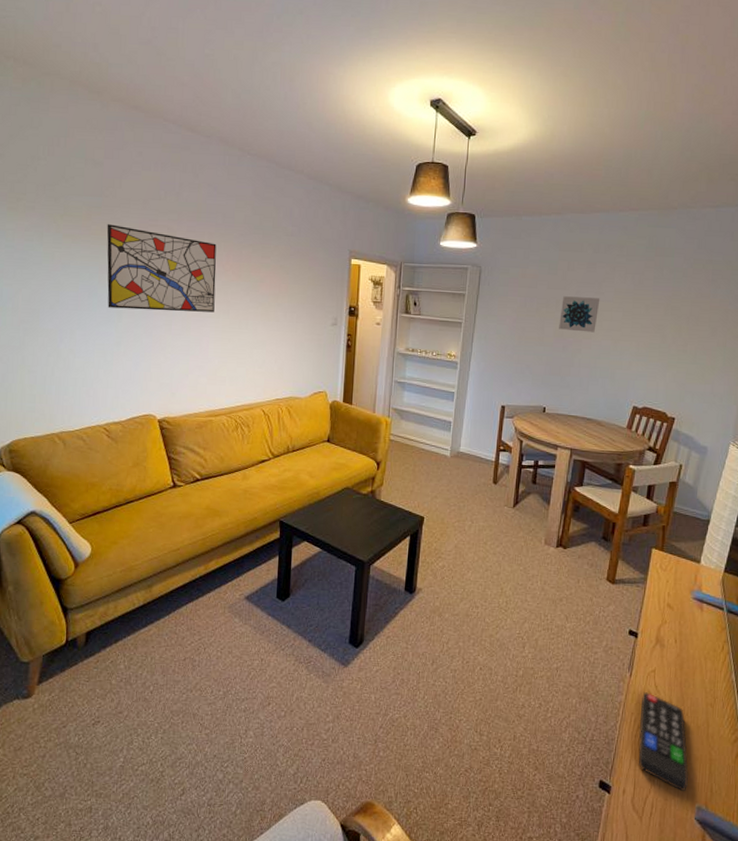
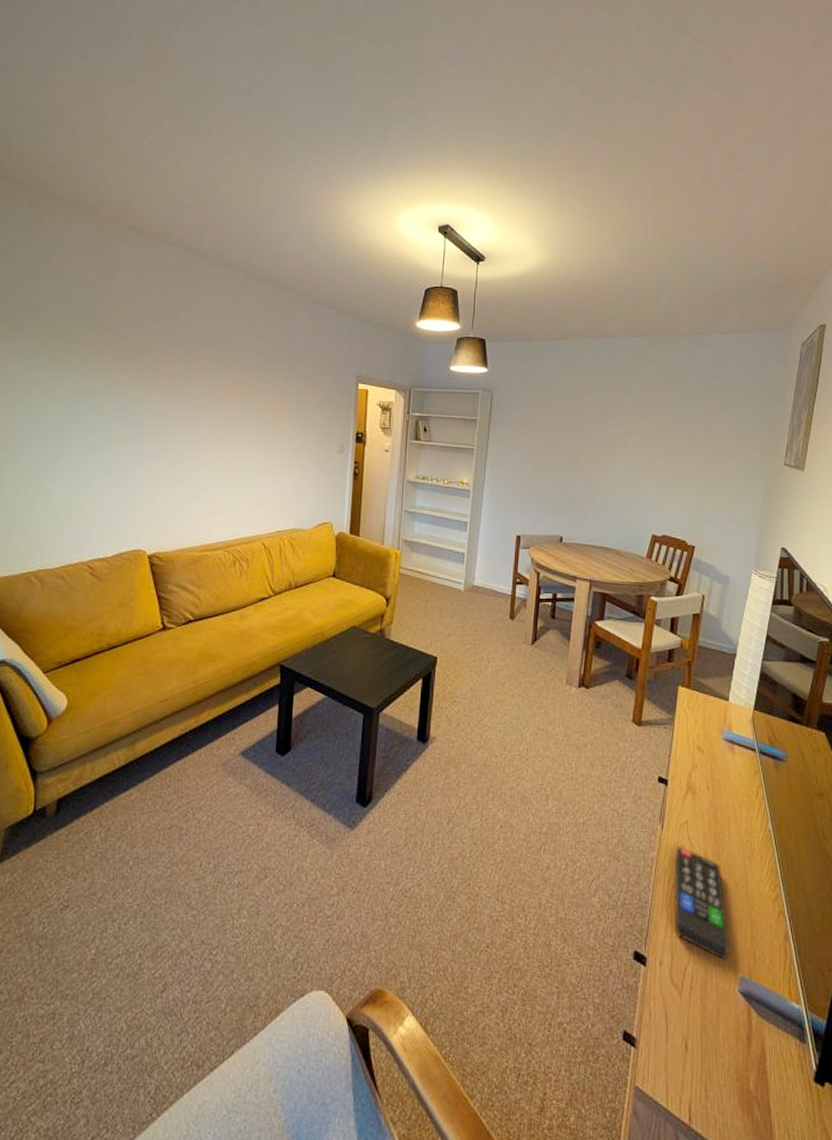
wall art: present [106,224,217,313] -> none [96,347,216,440]
wall art: present [559,296,600,333] -> none [573,421,614,459]

